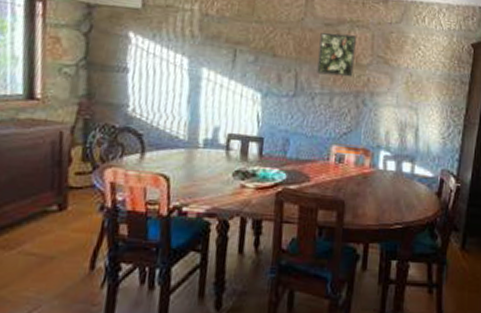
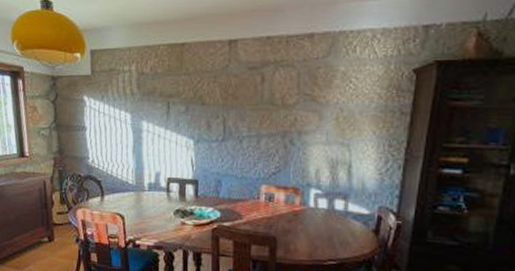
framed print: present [317,32,356,77] -> none [243,76,281,118]

